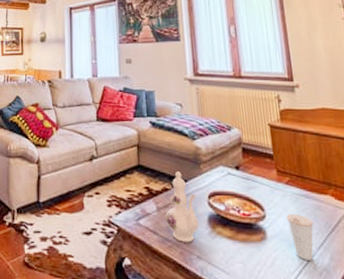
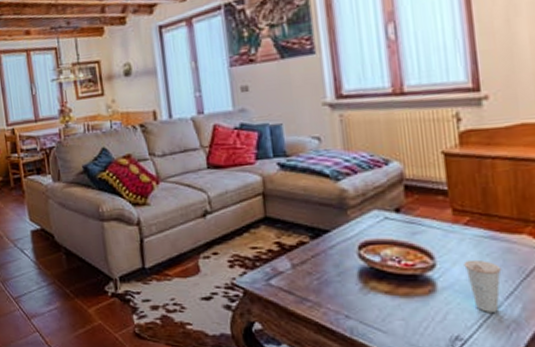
ewer: present [165,172,199,243] -> none [303,221,347,301]

